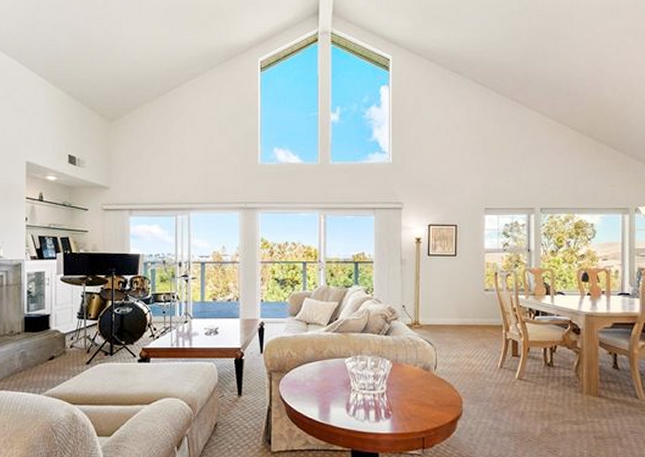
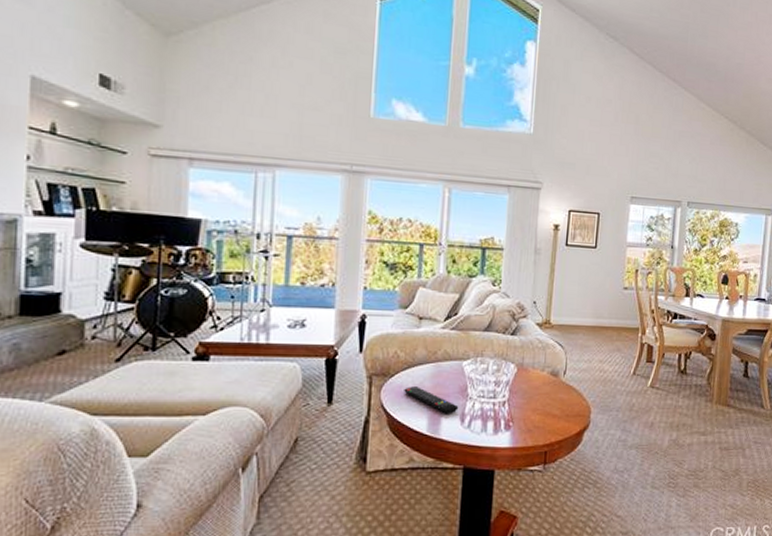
remote control: none [298,381,344,404] -> present [404,386,459,414]

